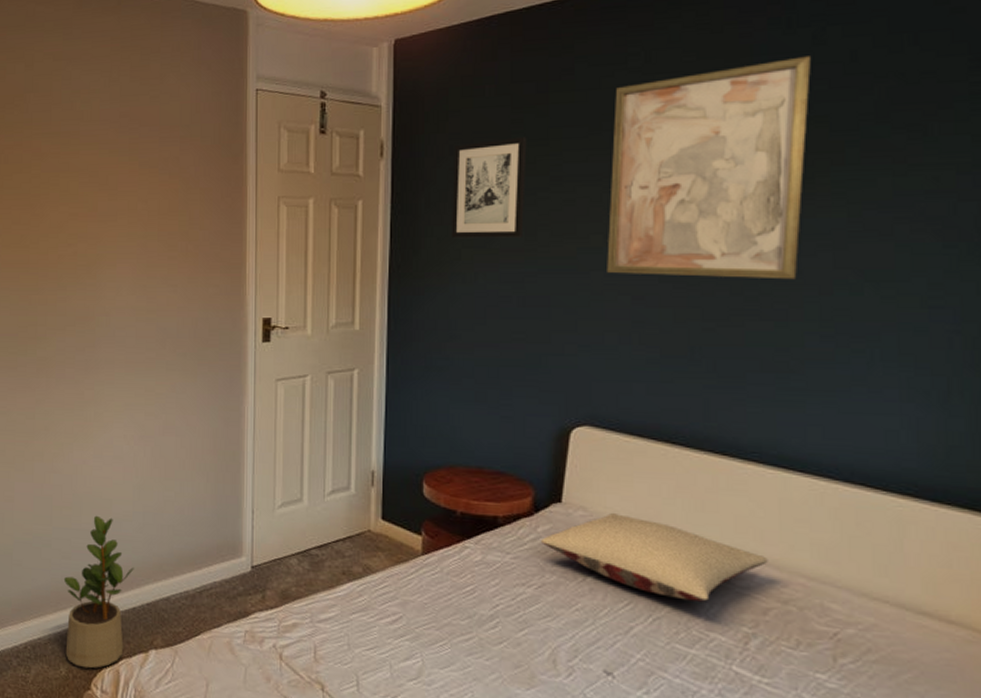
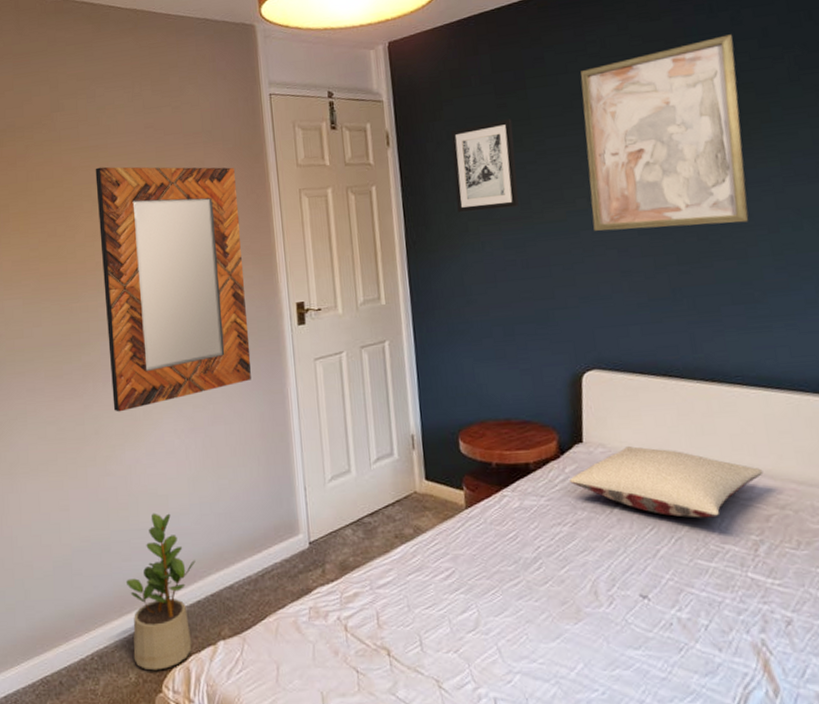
home mirror: none [64,155,211,411] -> present [95,166,251,412]

